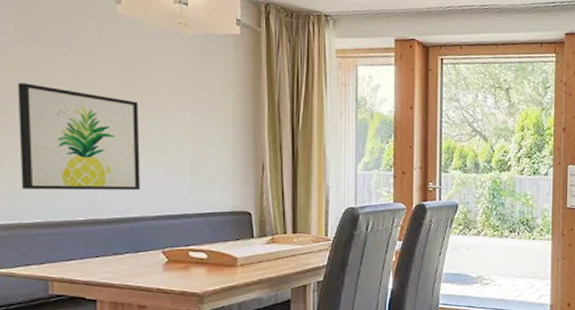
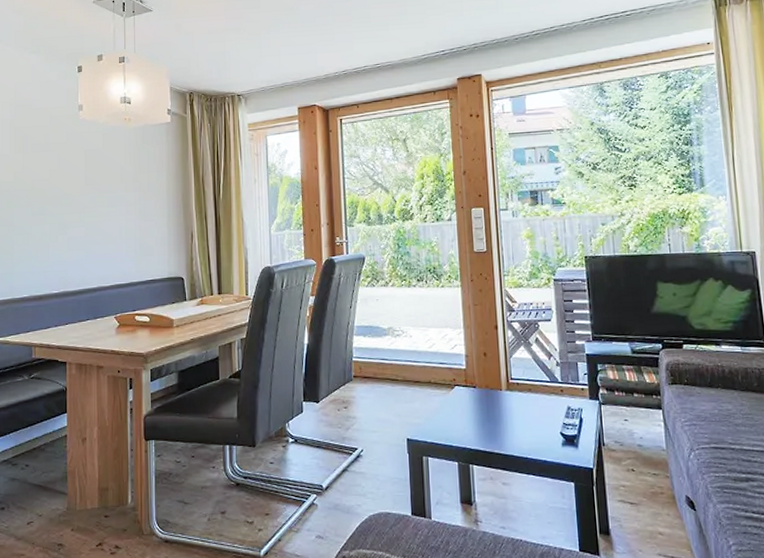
wall art: present [17,82,140,191] -> none [12,183,98,270]

